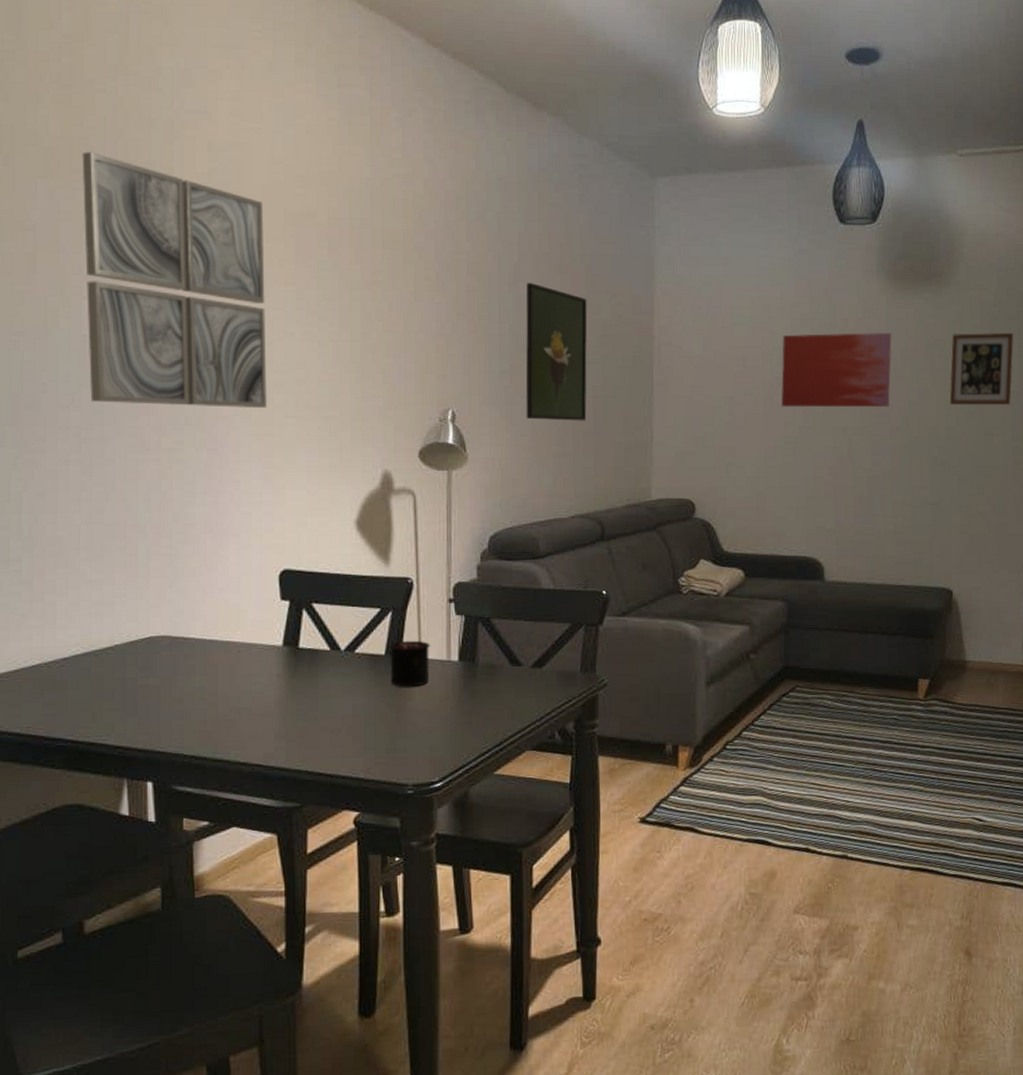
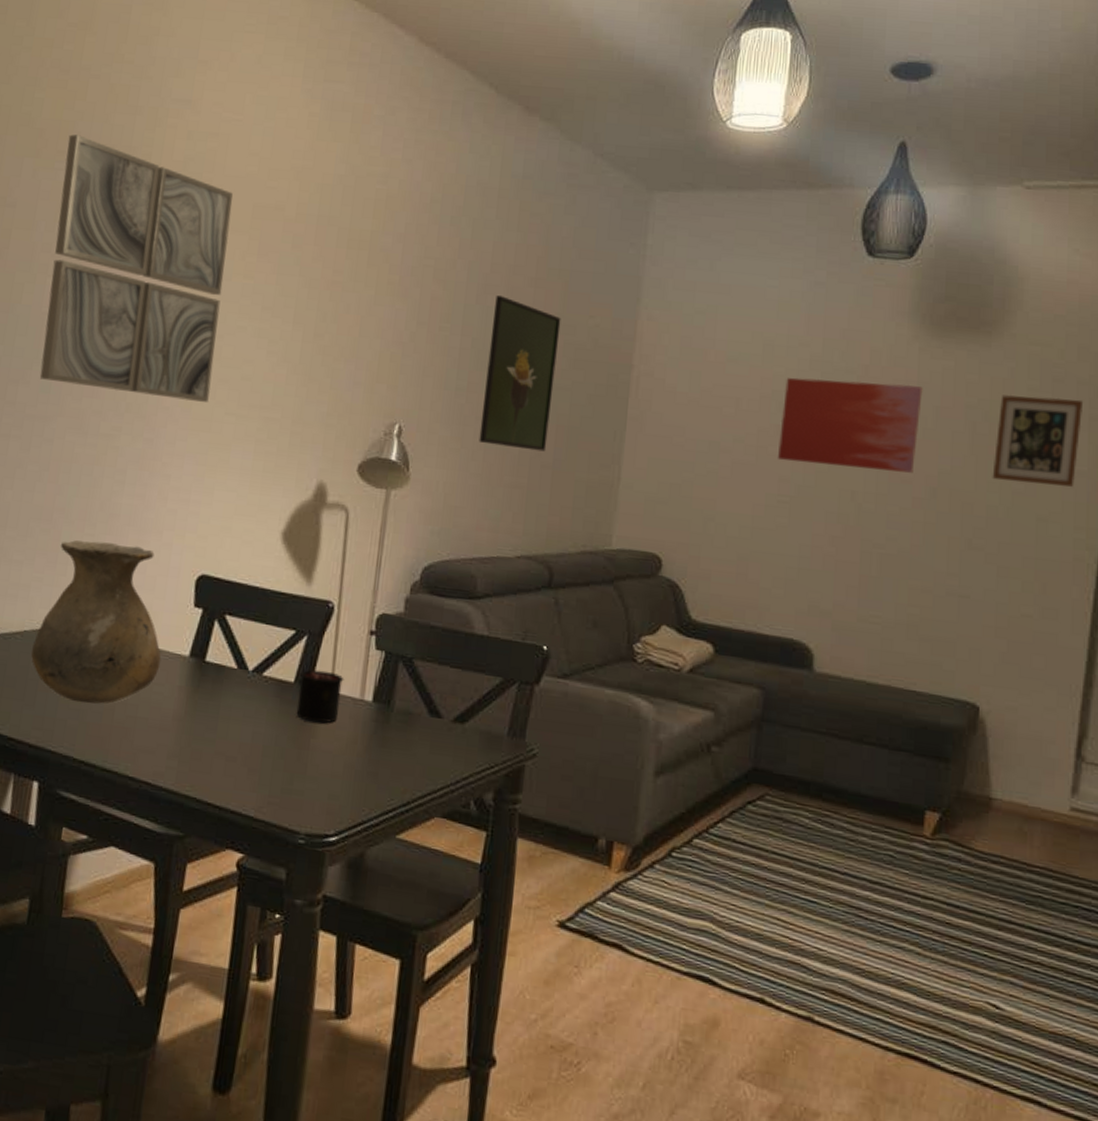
vase: none [126,551,256,704] -> present [31,540,162,704]

